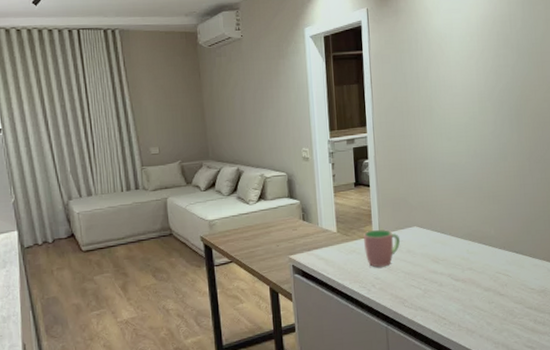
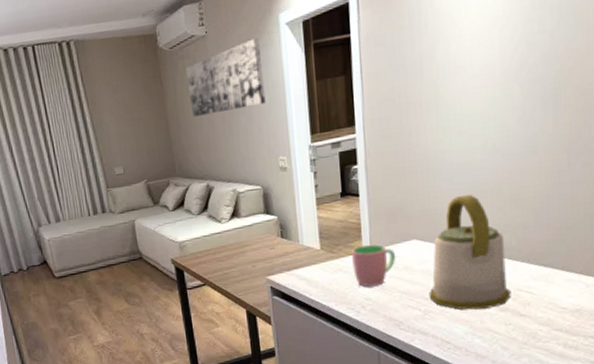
wall art: none [222,46,292,107] -> present [185,38,266,117]
kettle: none [428,190,492,290] -> present [429,194,511,310]

